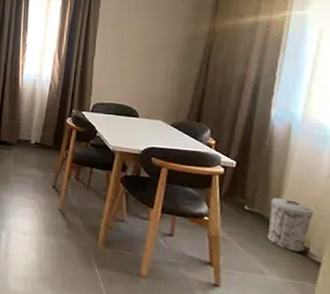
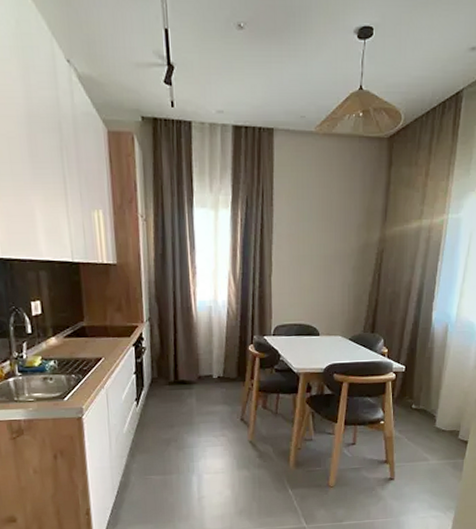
trash can: present [267,197,314,253] -> none [430,392,464,437]

